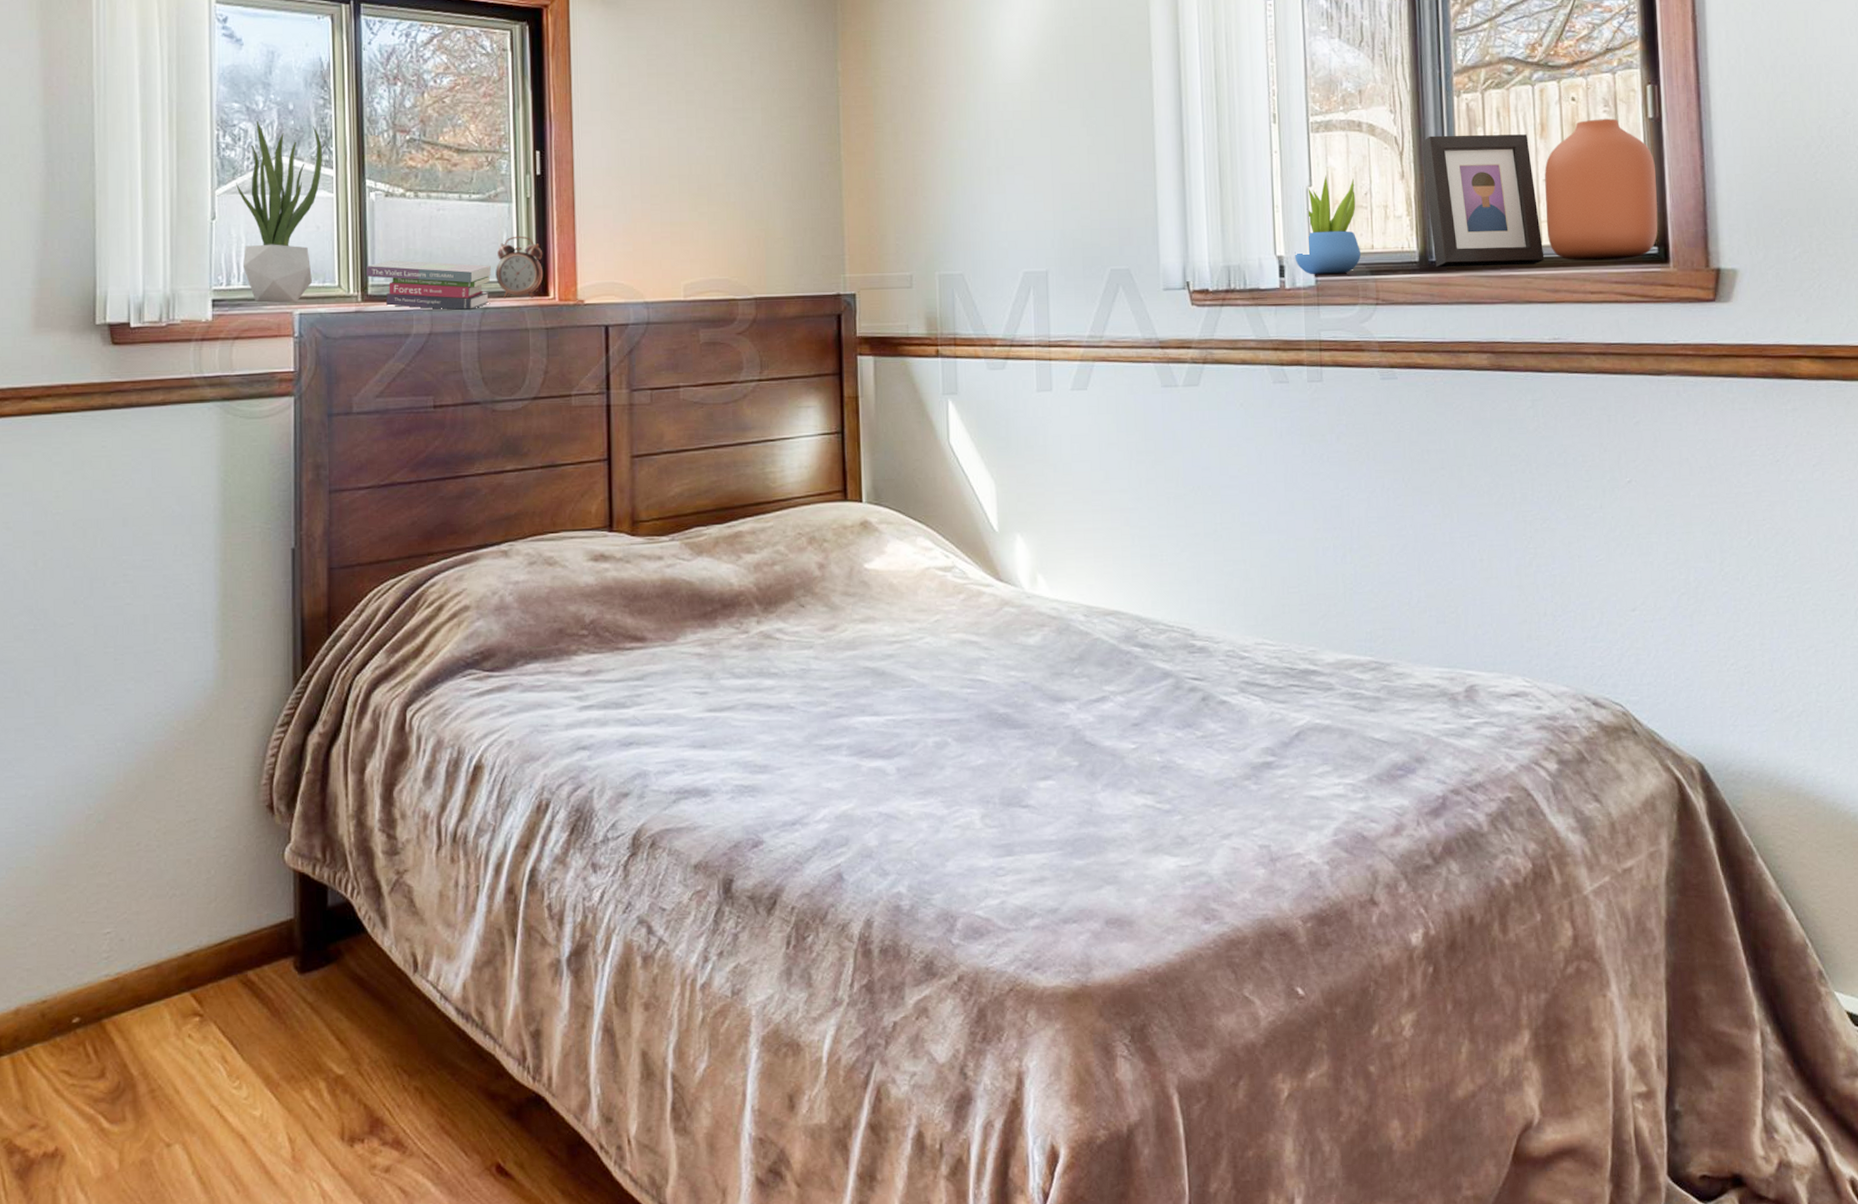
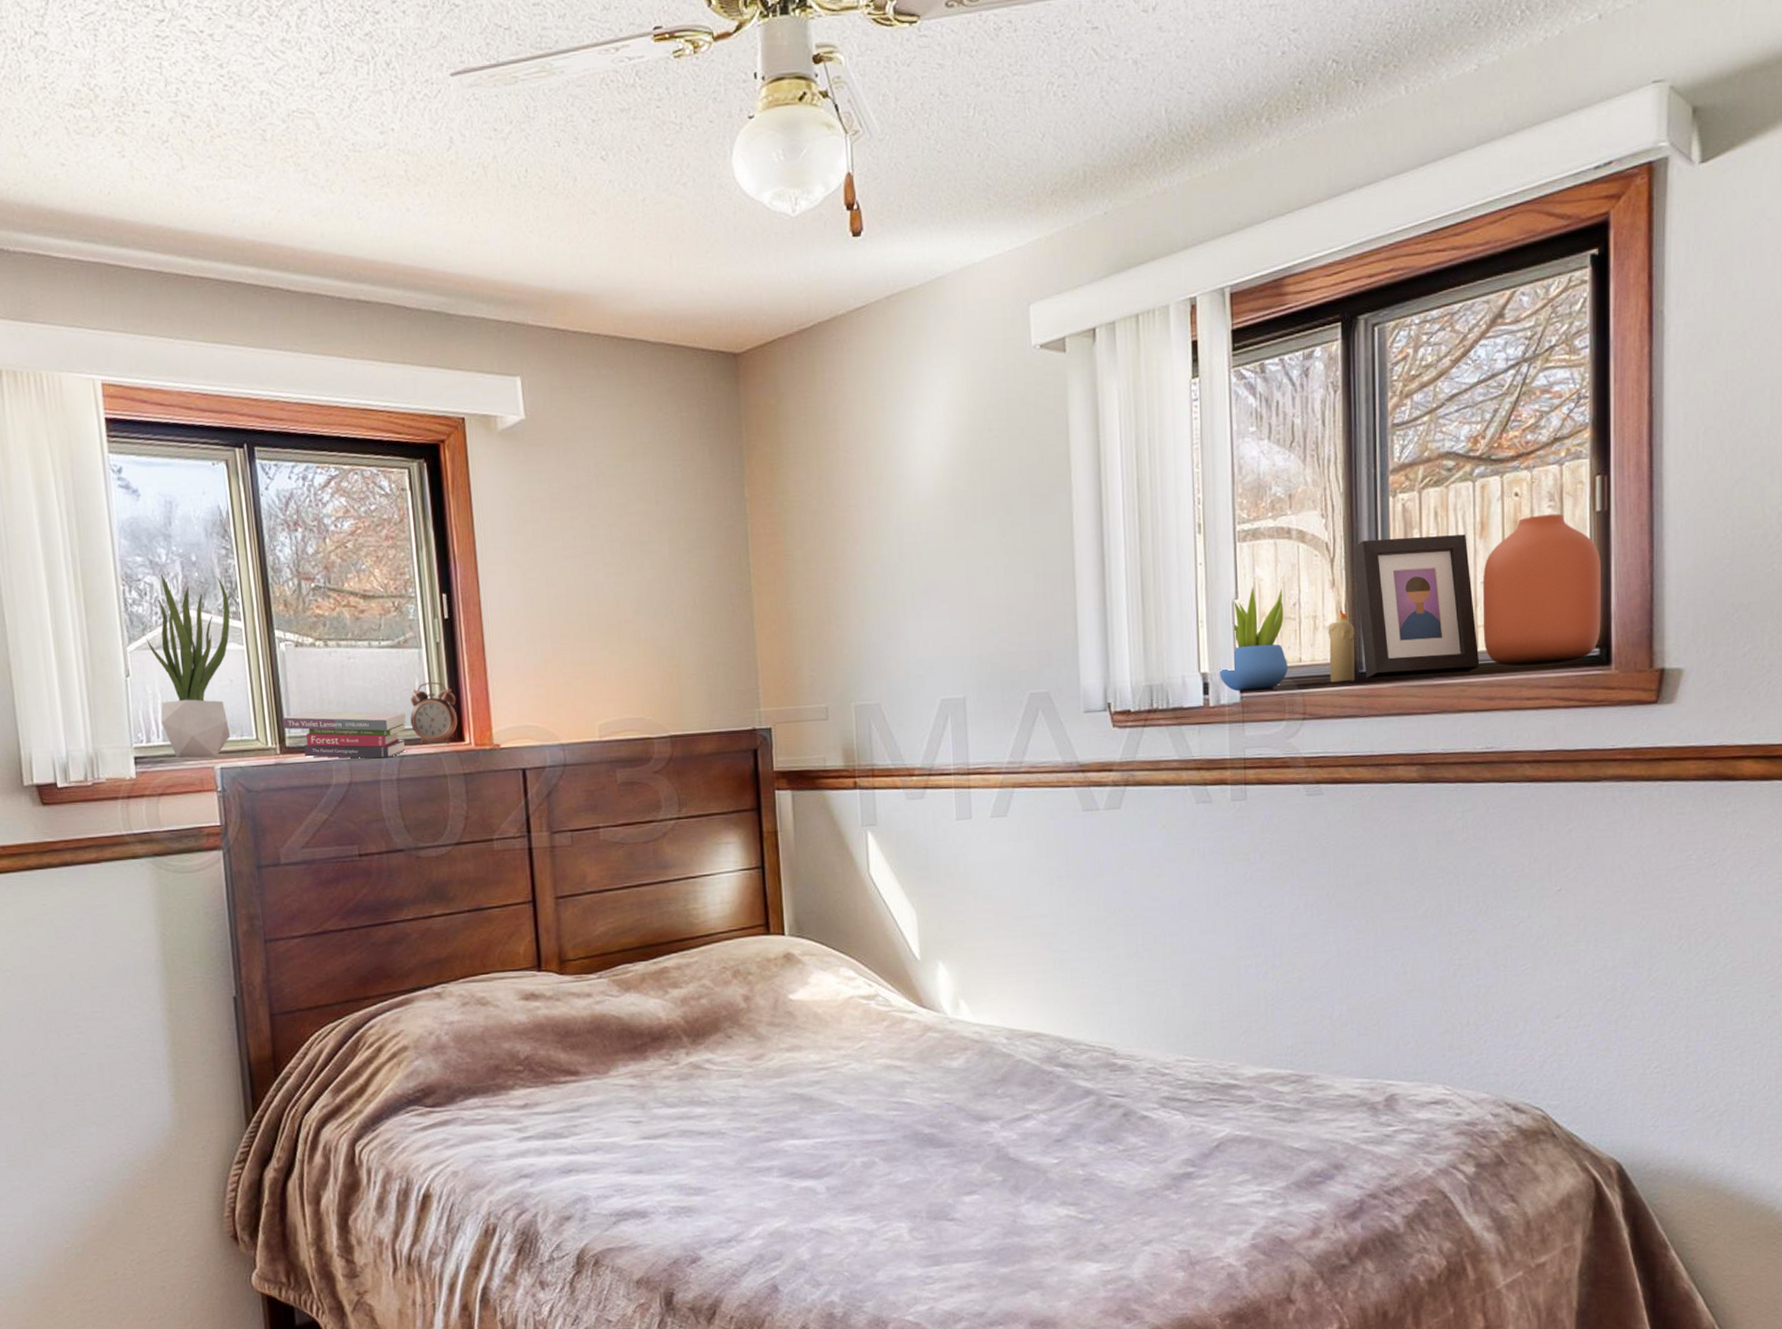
candle: none [1398,200,1425,270] -> present [1328,609,1355,683]

